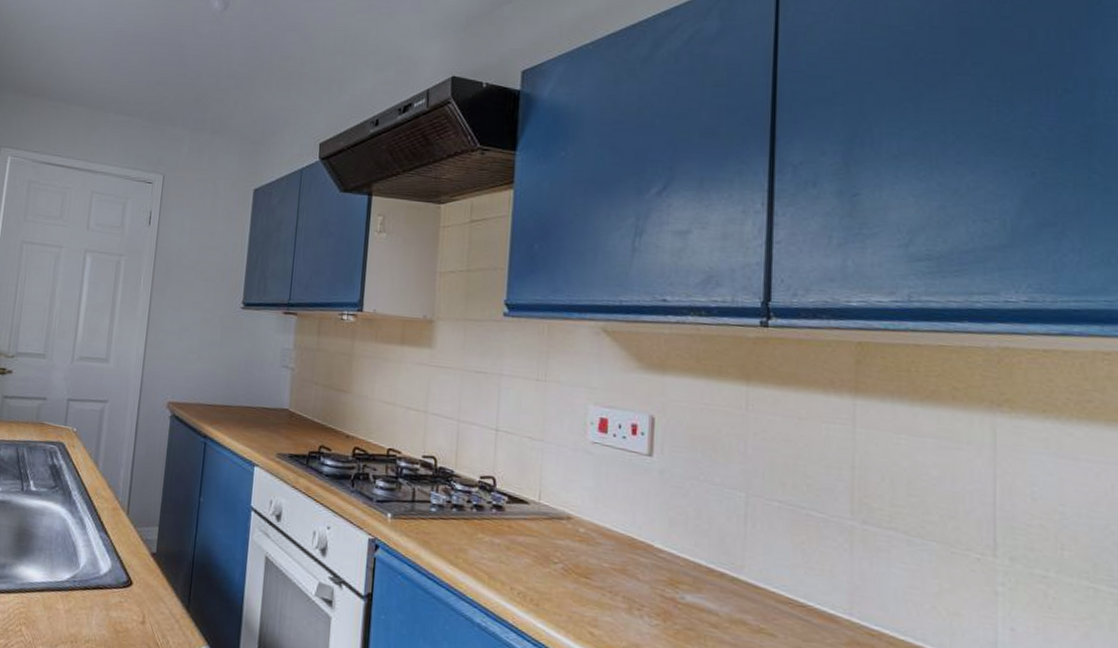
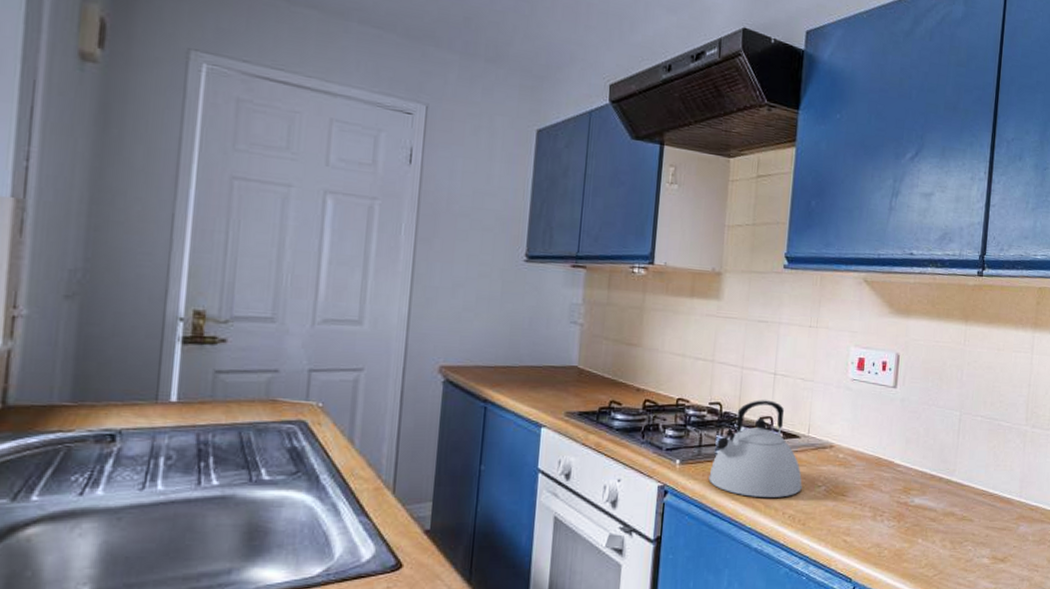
kettle: none [423,457,534,570] -> present [708,400,802,497]

